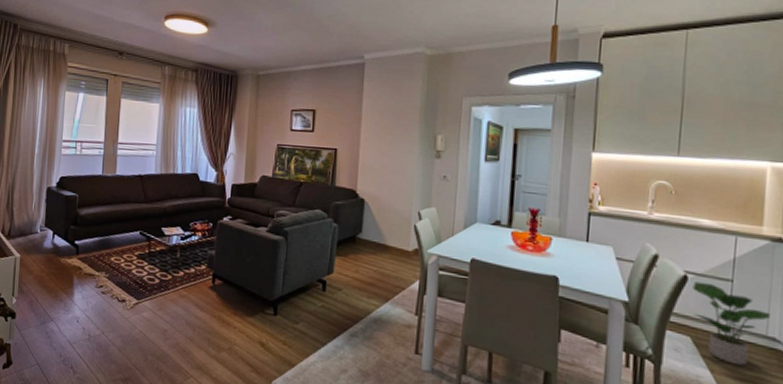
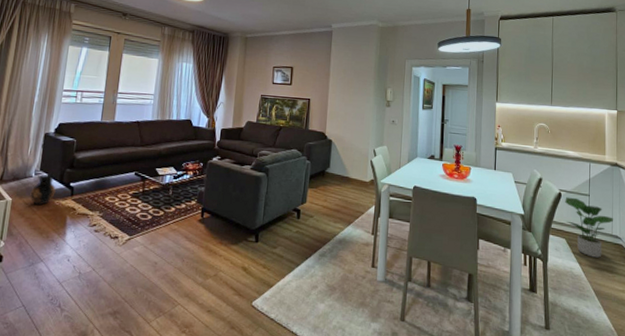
ceramic jug: none [37,230,61,263] -> present [30,174,56,206]

